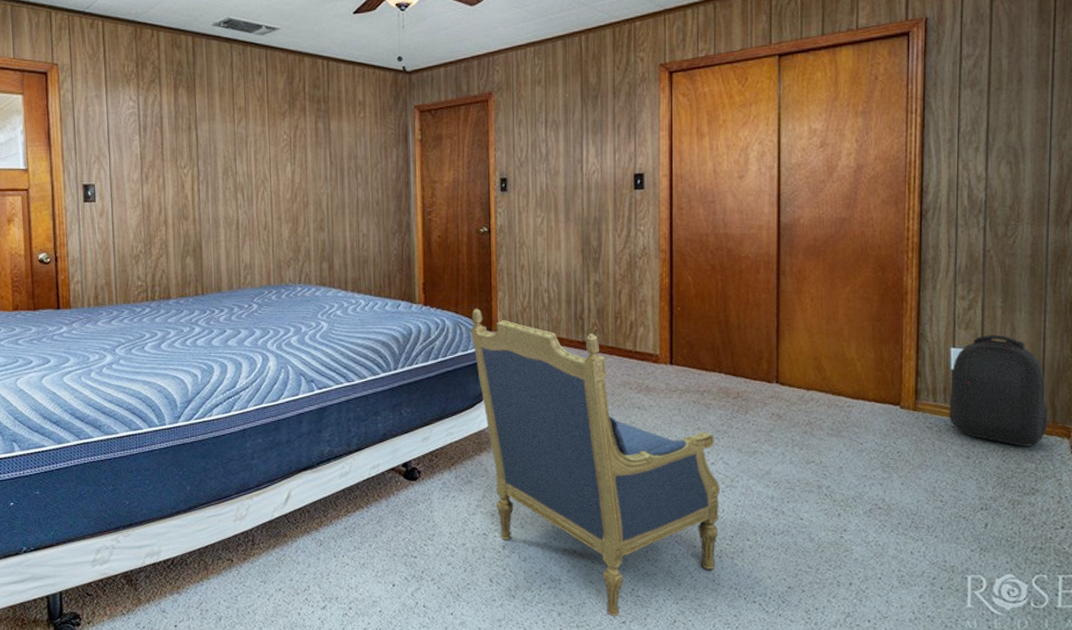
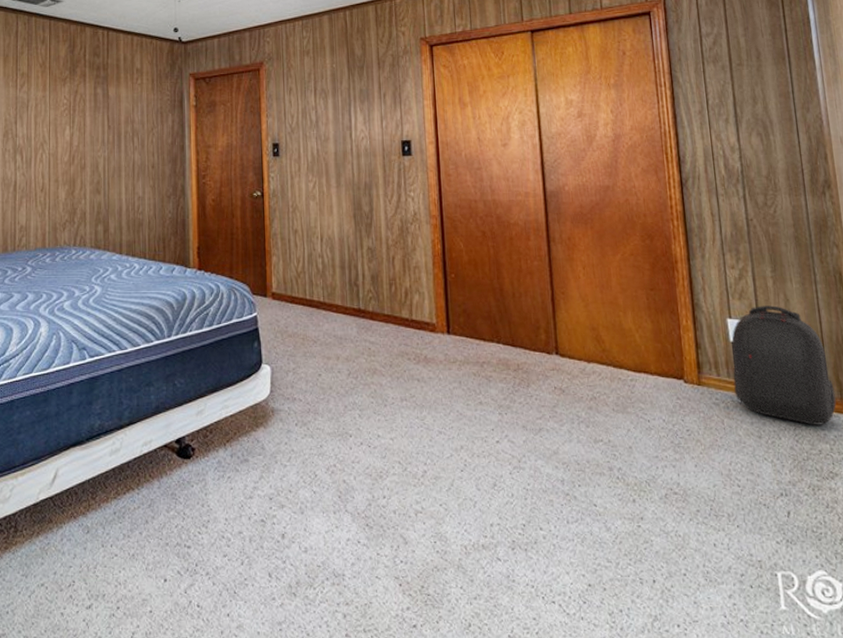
armchair: present [471,308,720,617] -> none [245,273,510,619]

